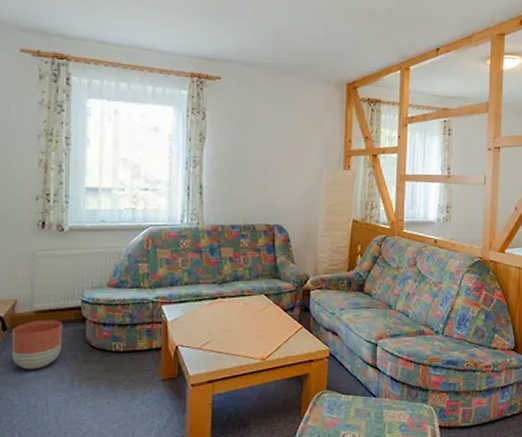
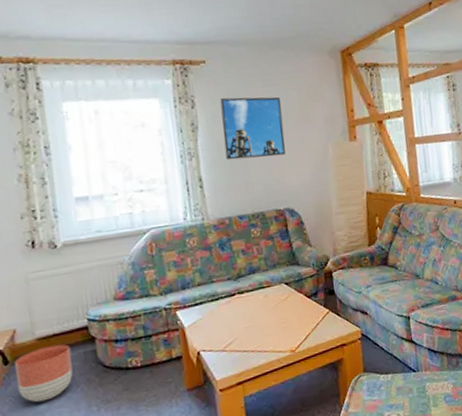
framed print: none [227,114,285,175] -> present [220,96,286,160]

